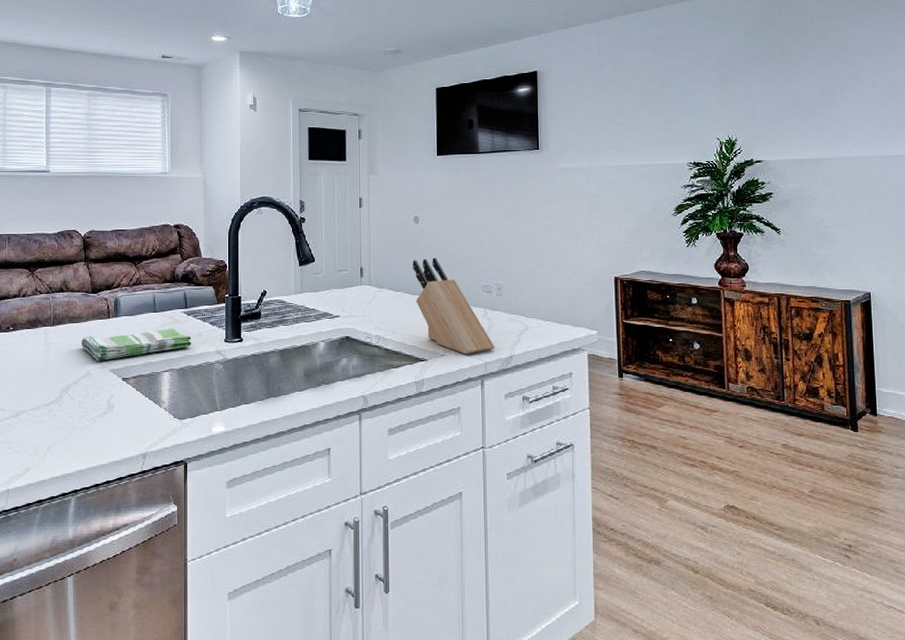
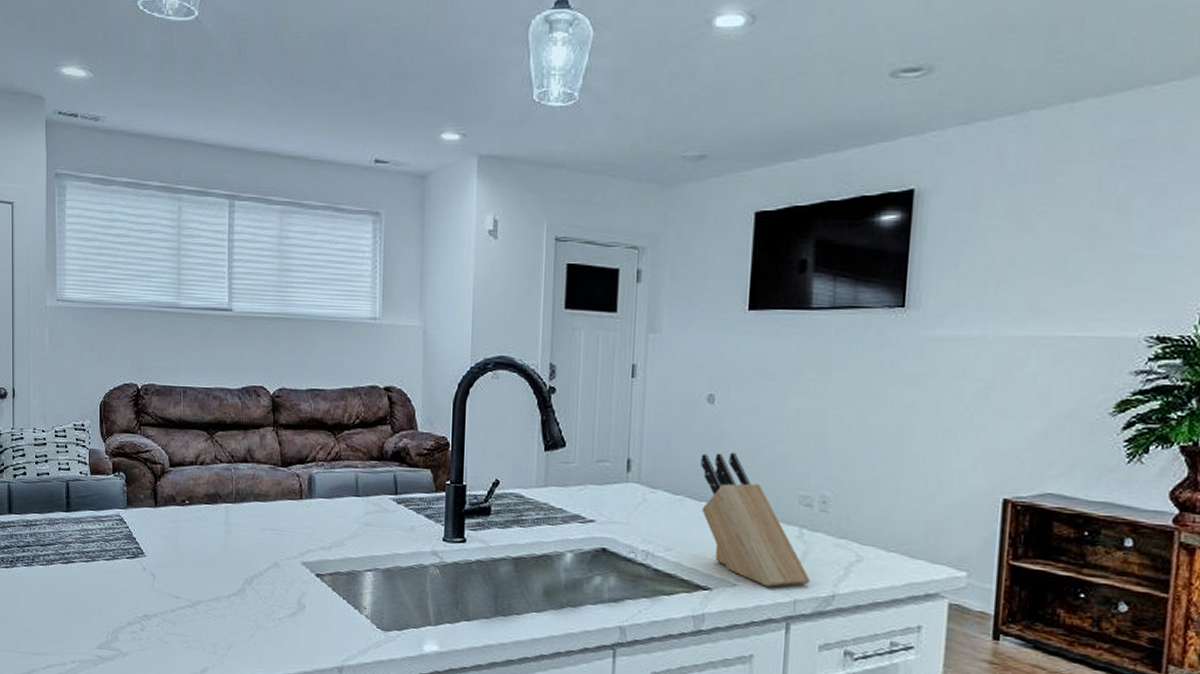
dish towel: present [81,327,192,361] -> none [267,517,402,551]

